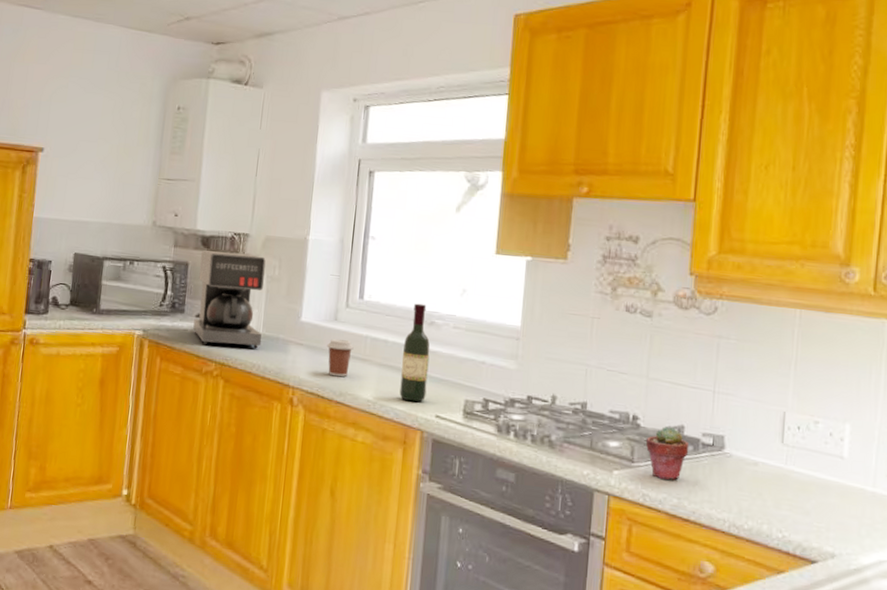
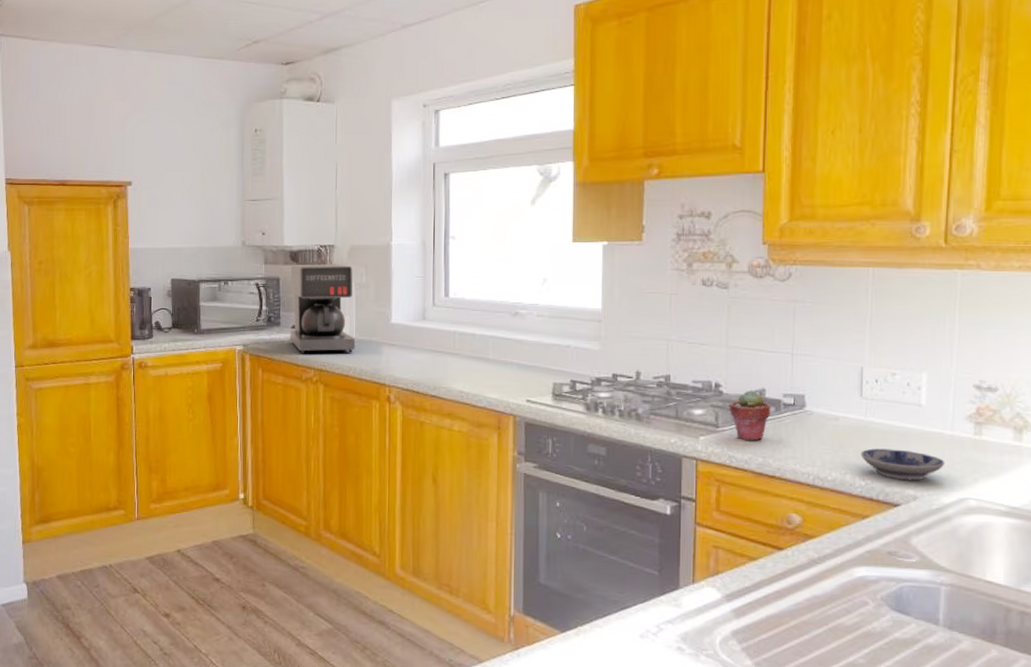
coffee cup: present [326,339,354,377] -> none [417,337,443,372]
wine bottle: present [399,303,430,402] -> none [490,296,516,390]
bowl: none [778,499,866,538] -> present [860,448,945,481]

